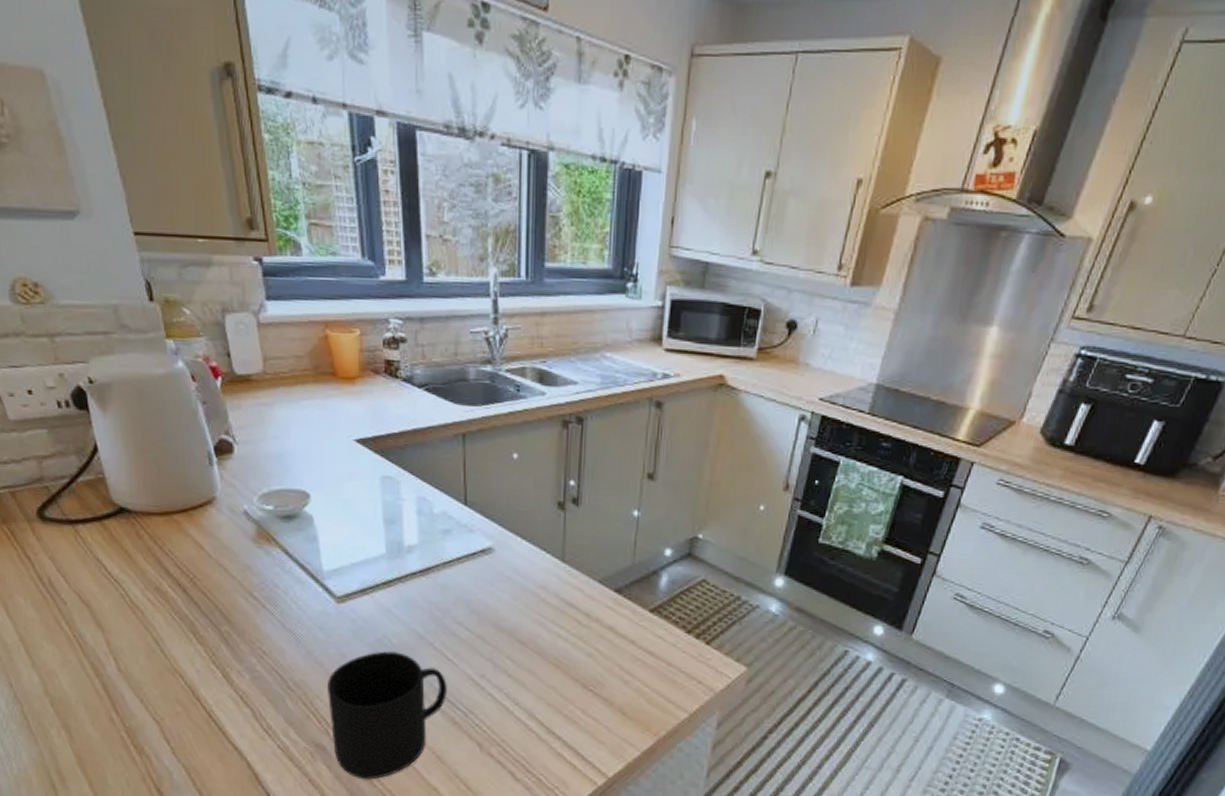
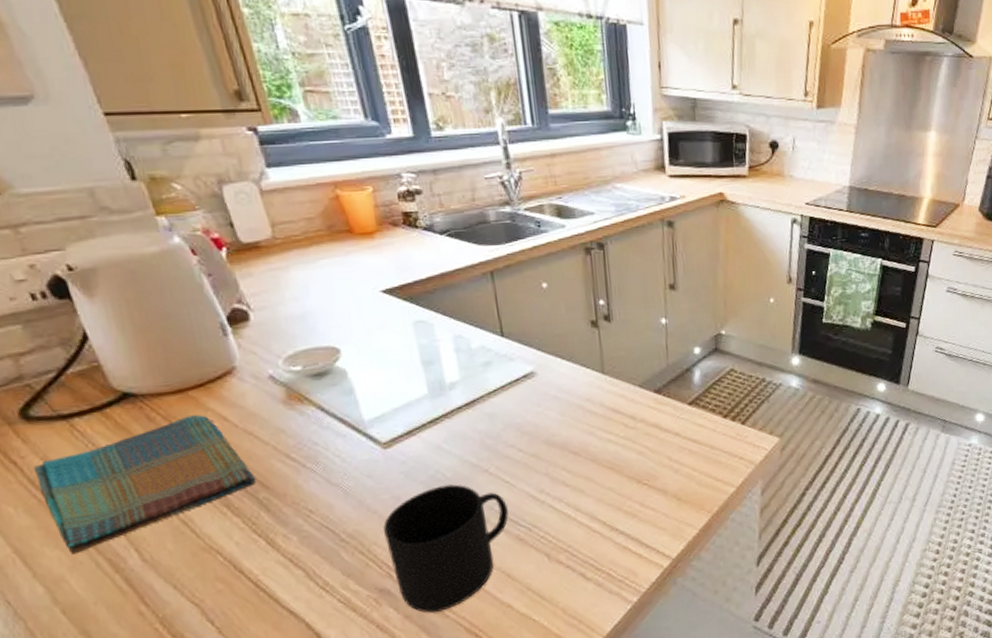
dish towel: none [43,539,221,652] -> present [34,415,256,554]

